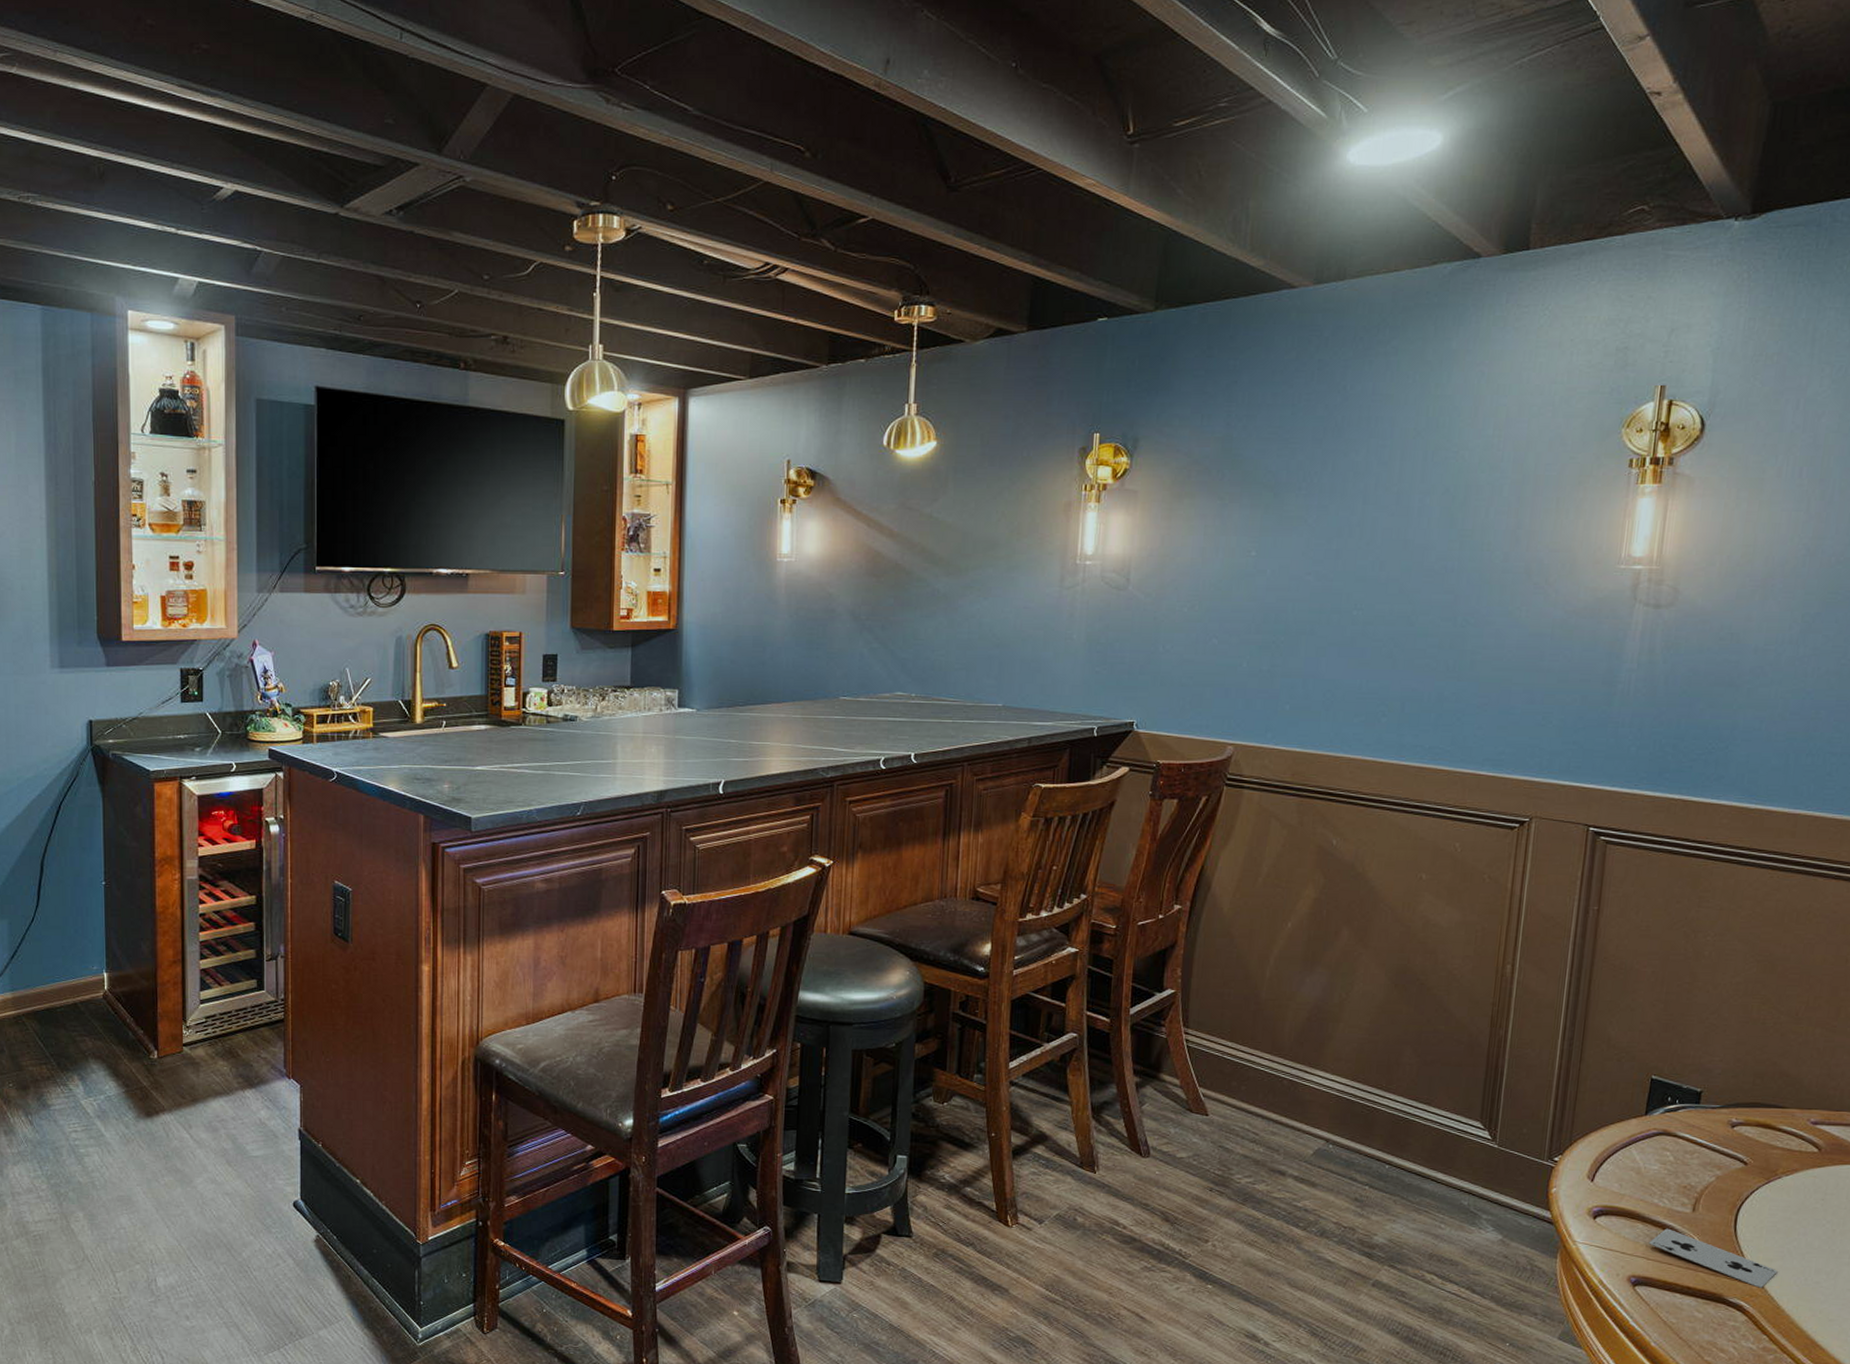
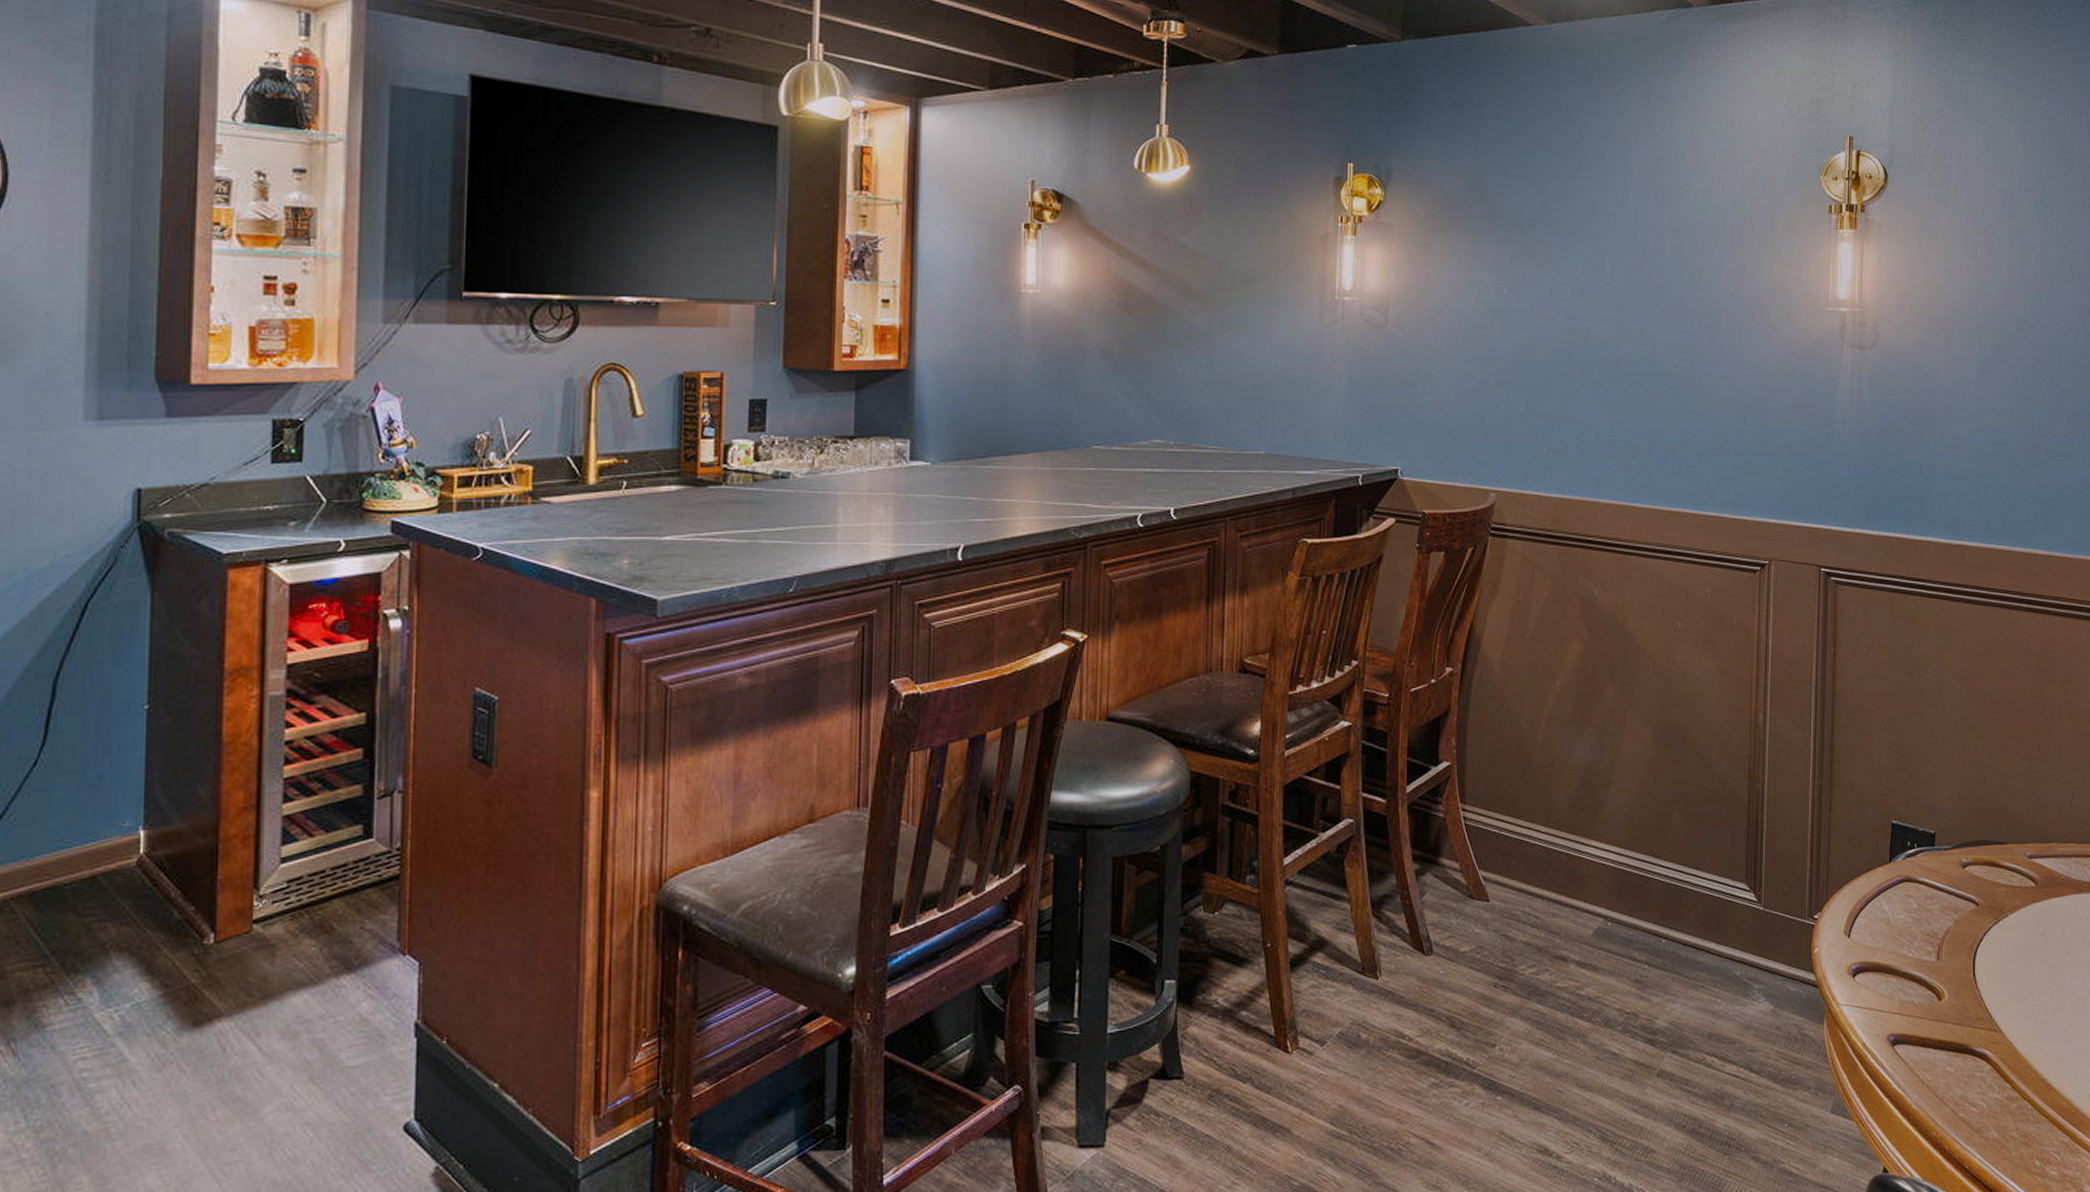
playing card: present [1648,1228,1778,1288] -> none [1902,980,2013,1034]

